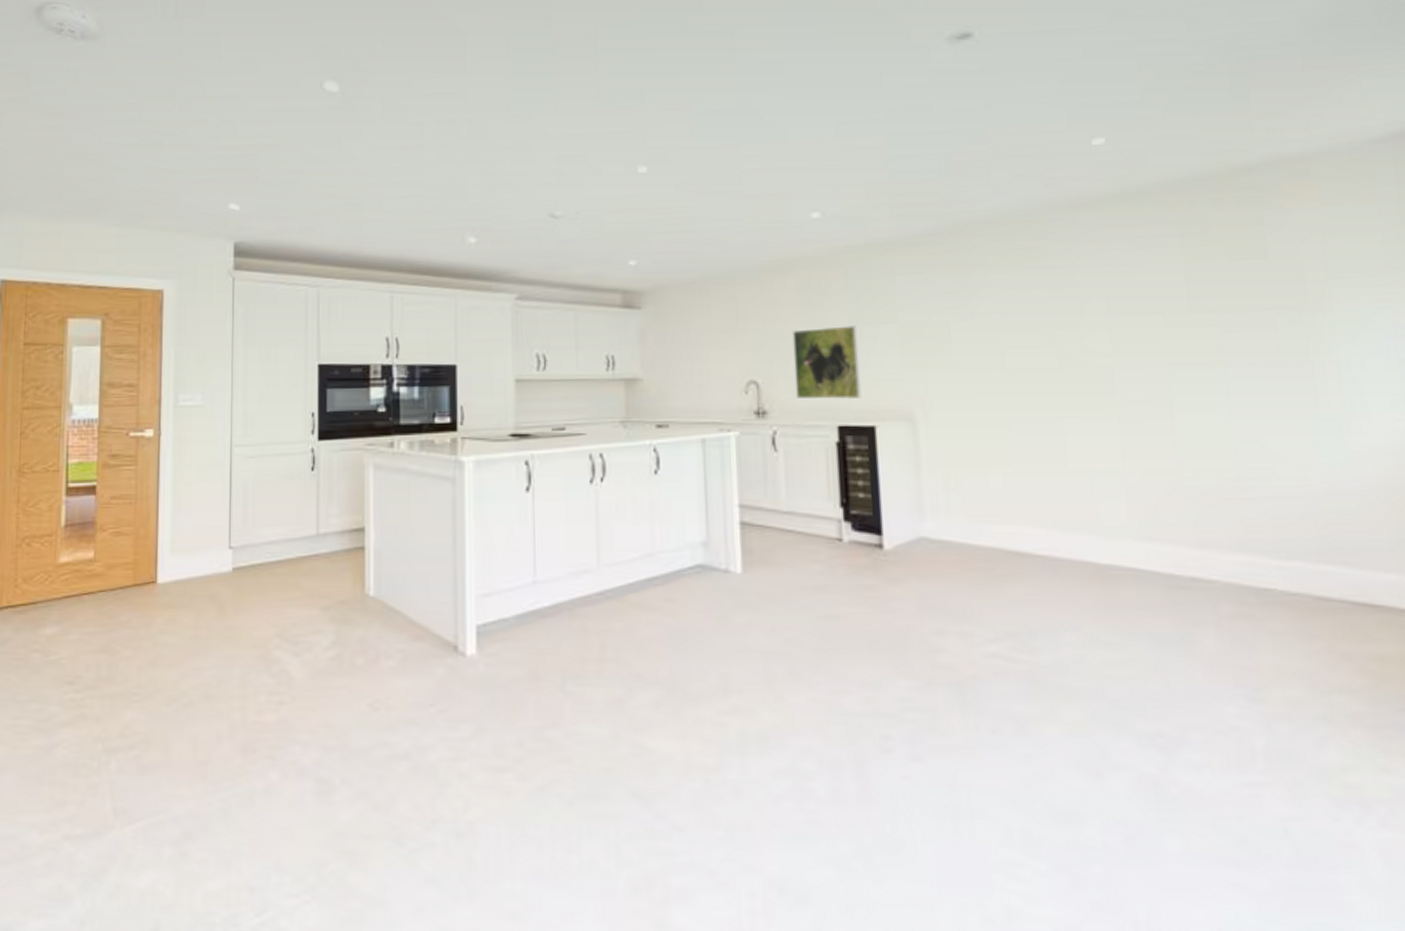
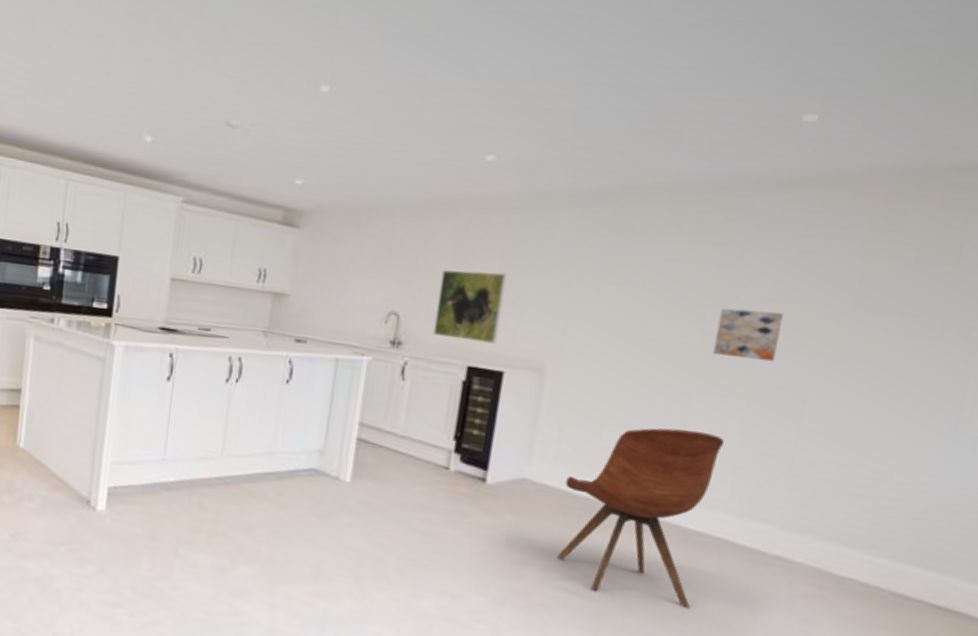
dining chair: none [964,457,1123,653] -> present [557,428,725,609]
wall art: none [1067,325,1133,377] -> present [712,308,784,362]

